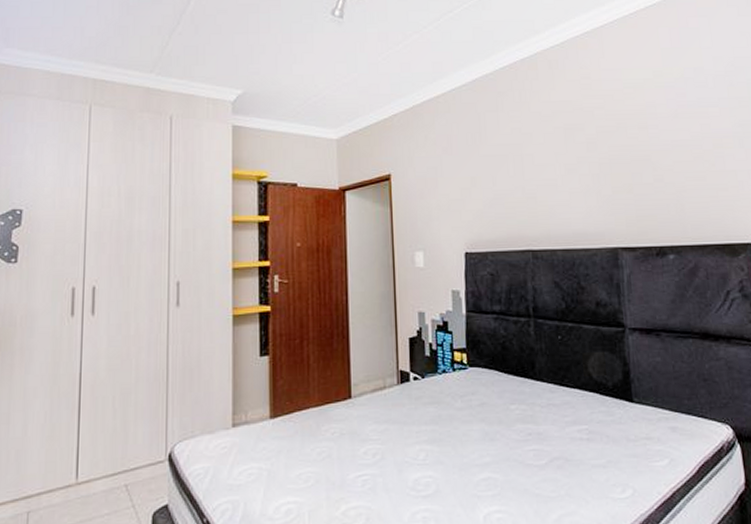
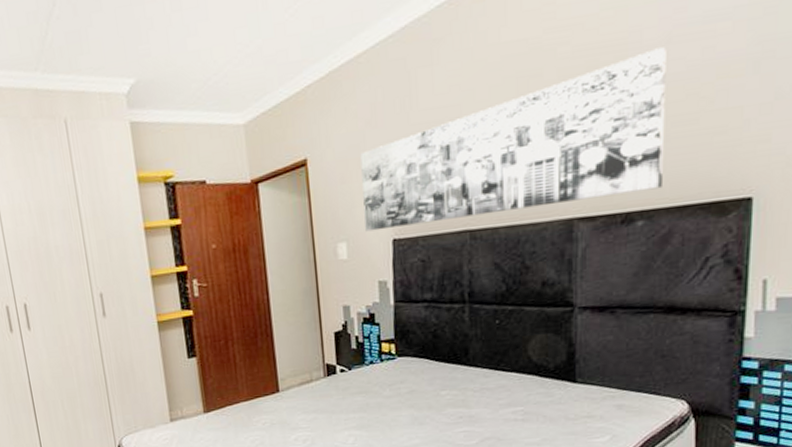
wall art: none [438,120,685,243] -> present [360,47,666,232]

